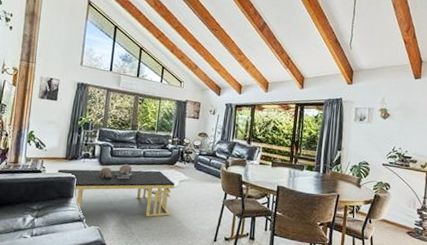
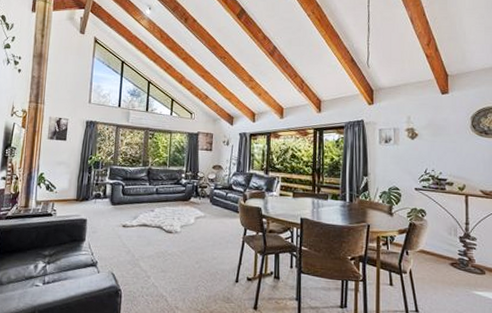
coffee table: present [56,164,175,217] -> none [67,202,190,259]

